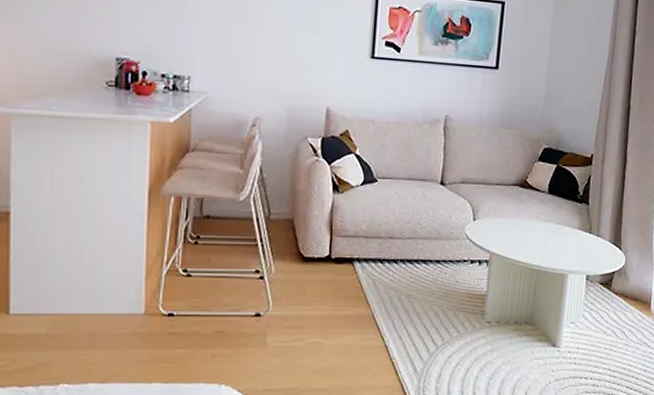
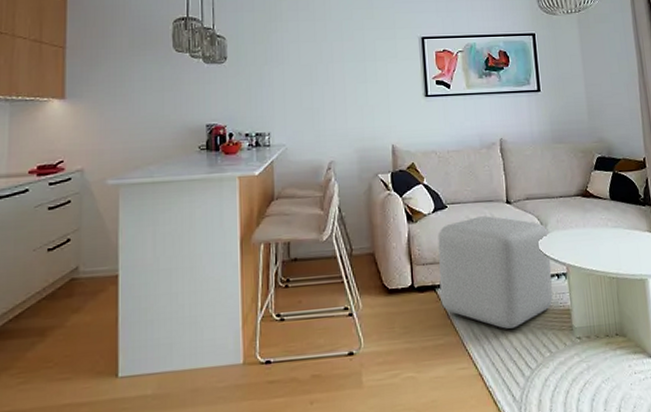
pouf: none [357,194,478,307] -> present [438,216,553,329]

